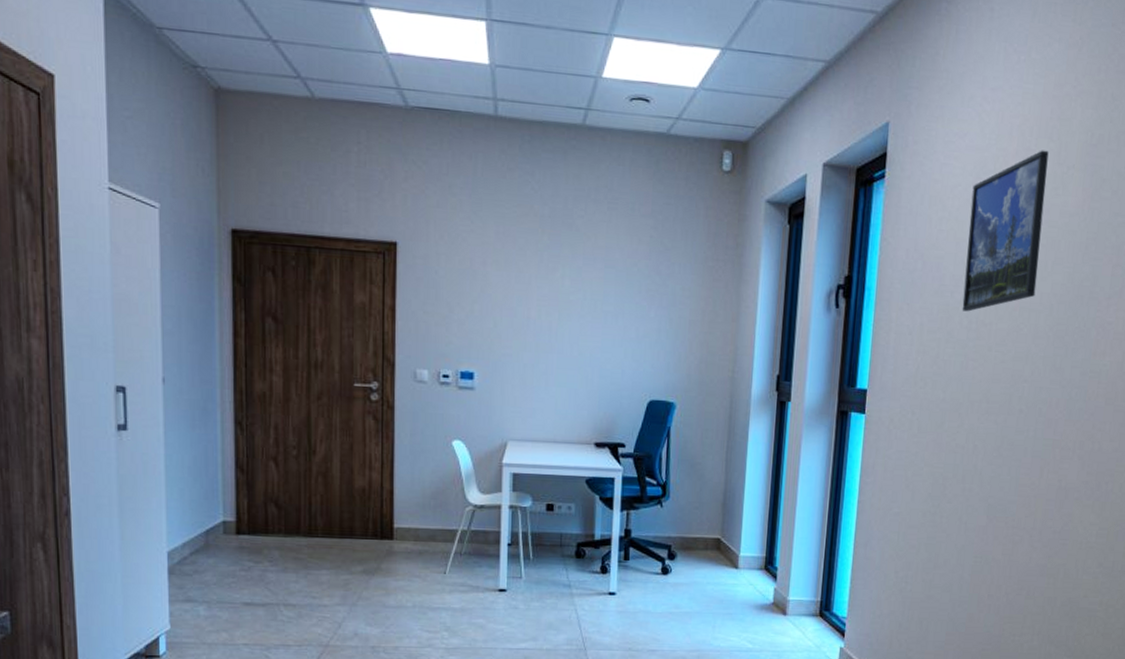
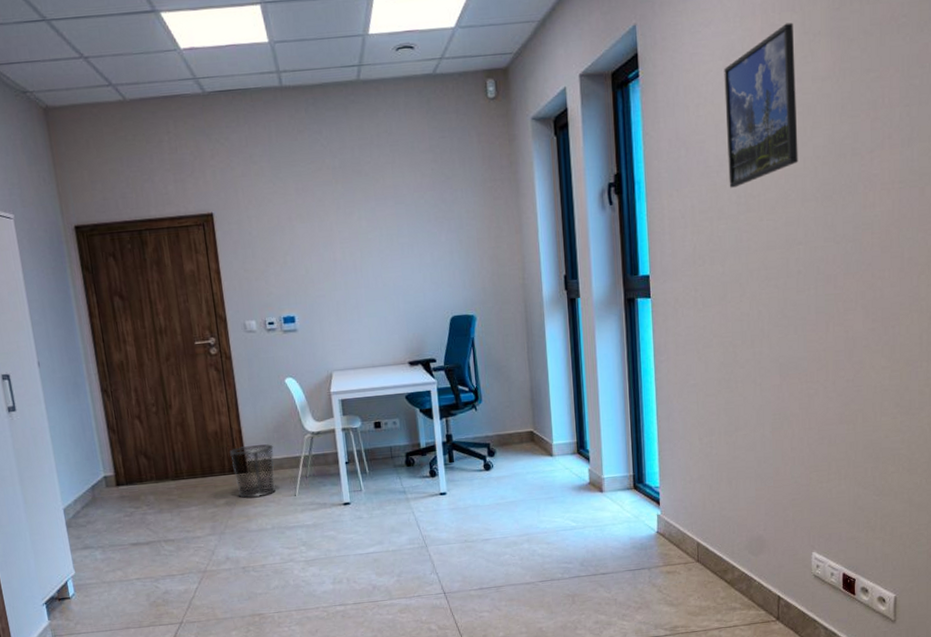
waste bin: none [375,510,428,570] -> present [229,444,275,498]

